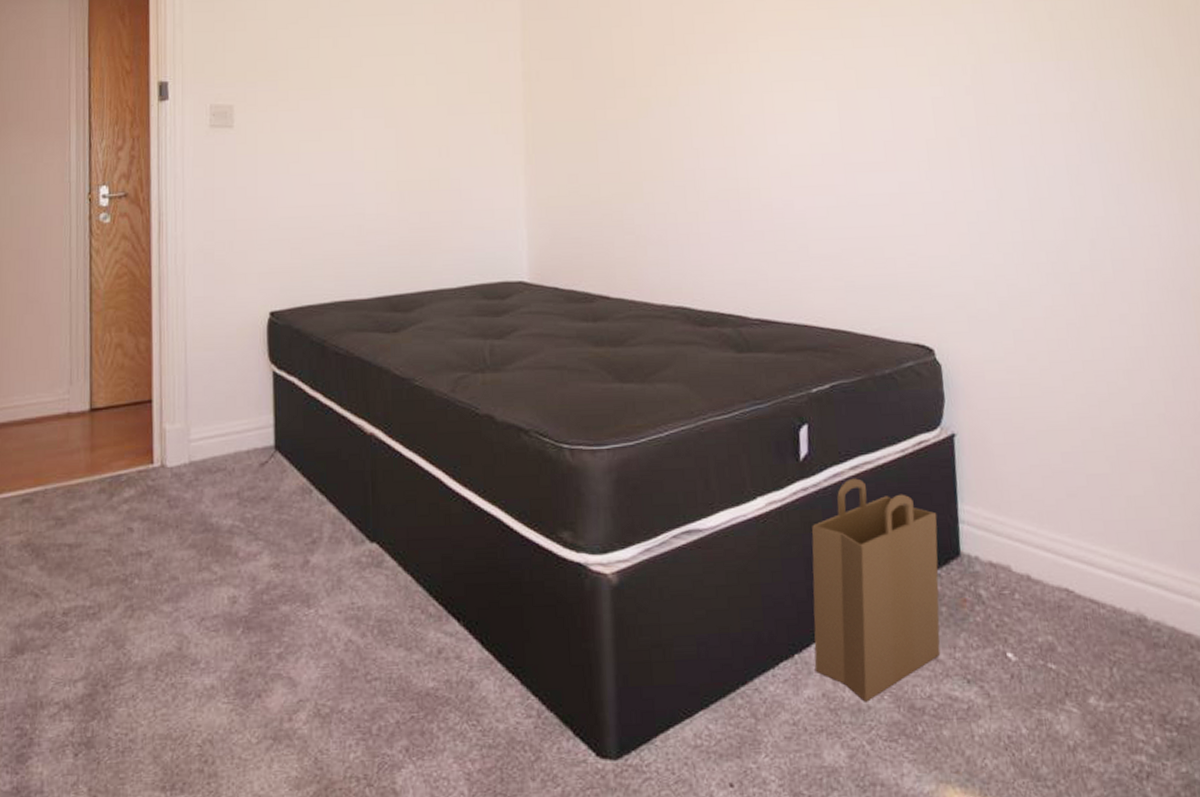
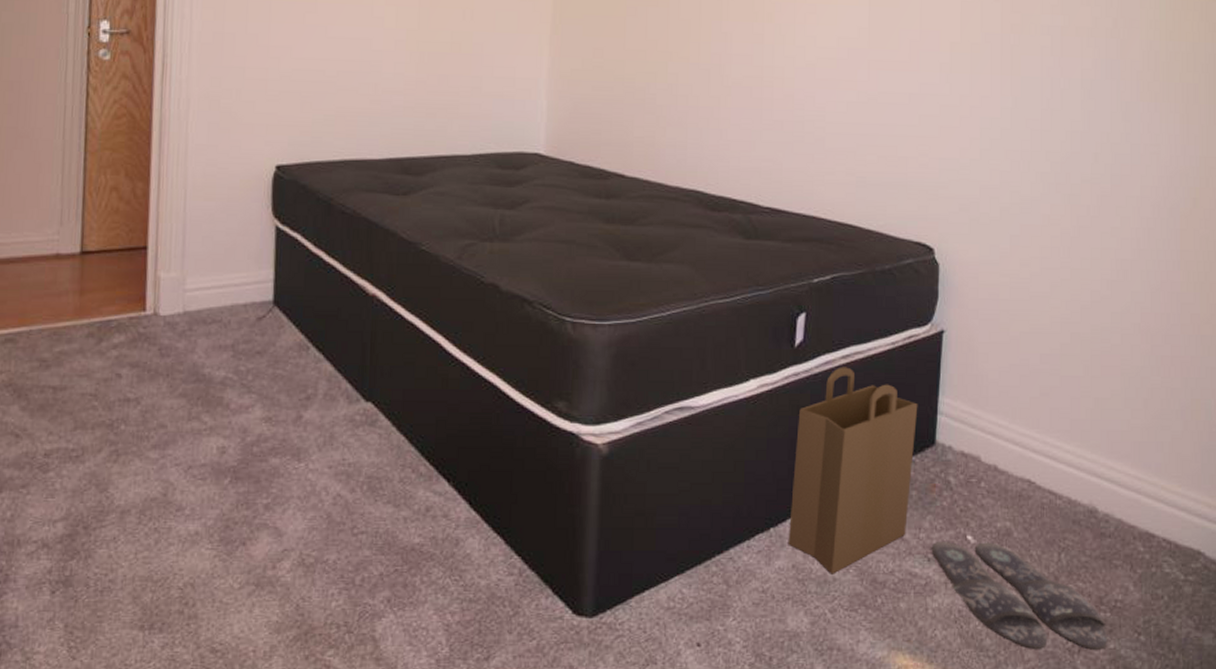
slippers: none [969,659,1178,776] -> present [931,542,1107,650]

